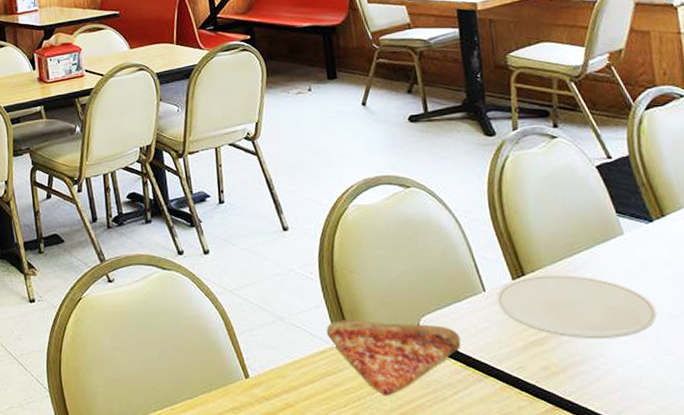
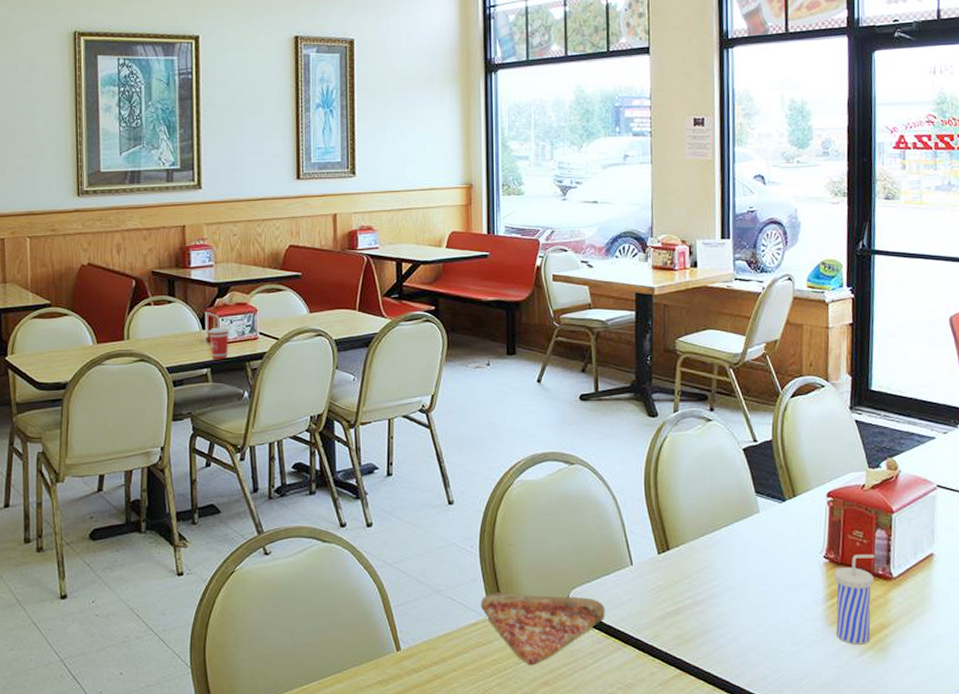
beverage cup: none [35,53,59,98] -> present [206,311,230,360]
plate: present [496,275,657,339] -> none [642,549,780,609]

